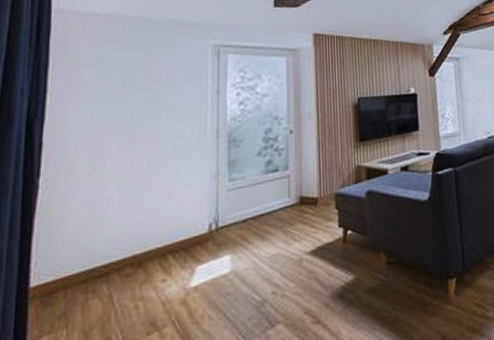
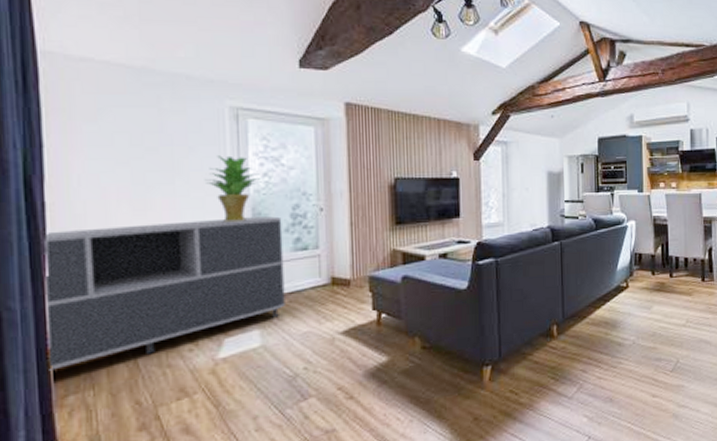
sideboard: none [26,141,256,311] -> present [46,216,285,371]
potted plant: none [186,88,238,151] -> present [204,155,262,223]

